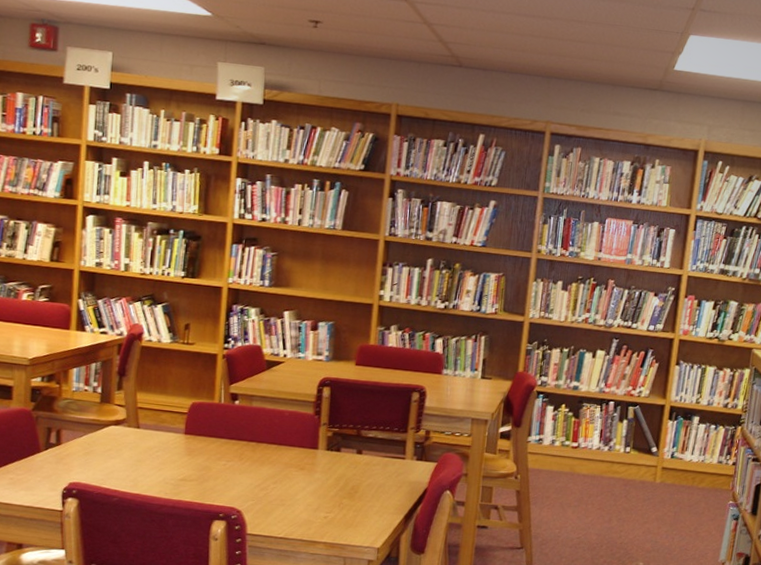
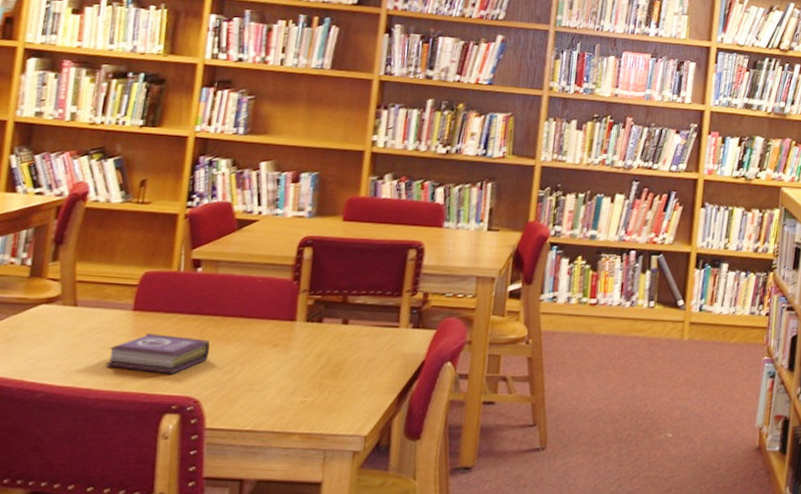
book: none [165,454,248,488] -> present [105,333,210,374]

